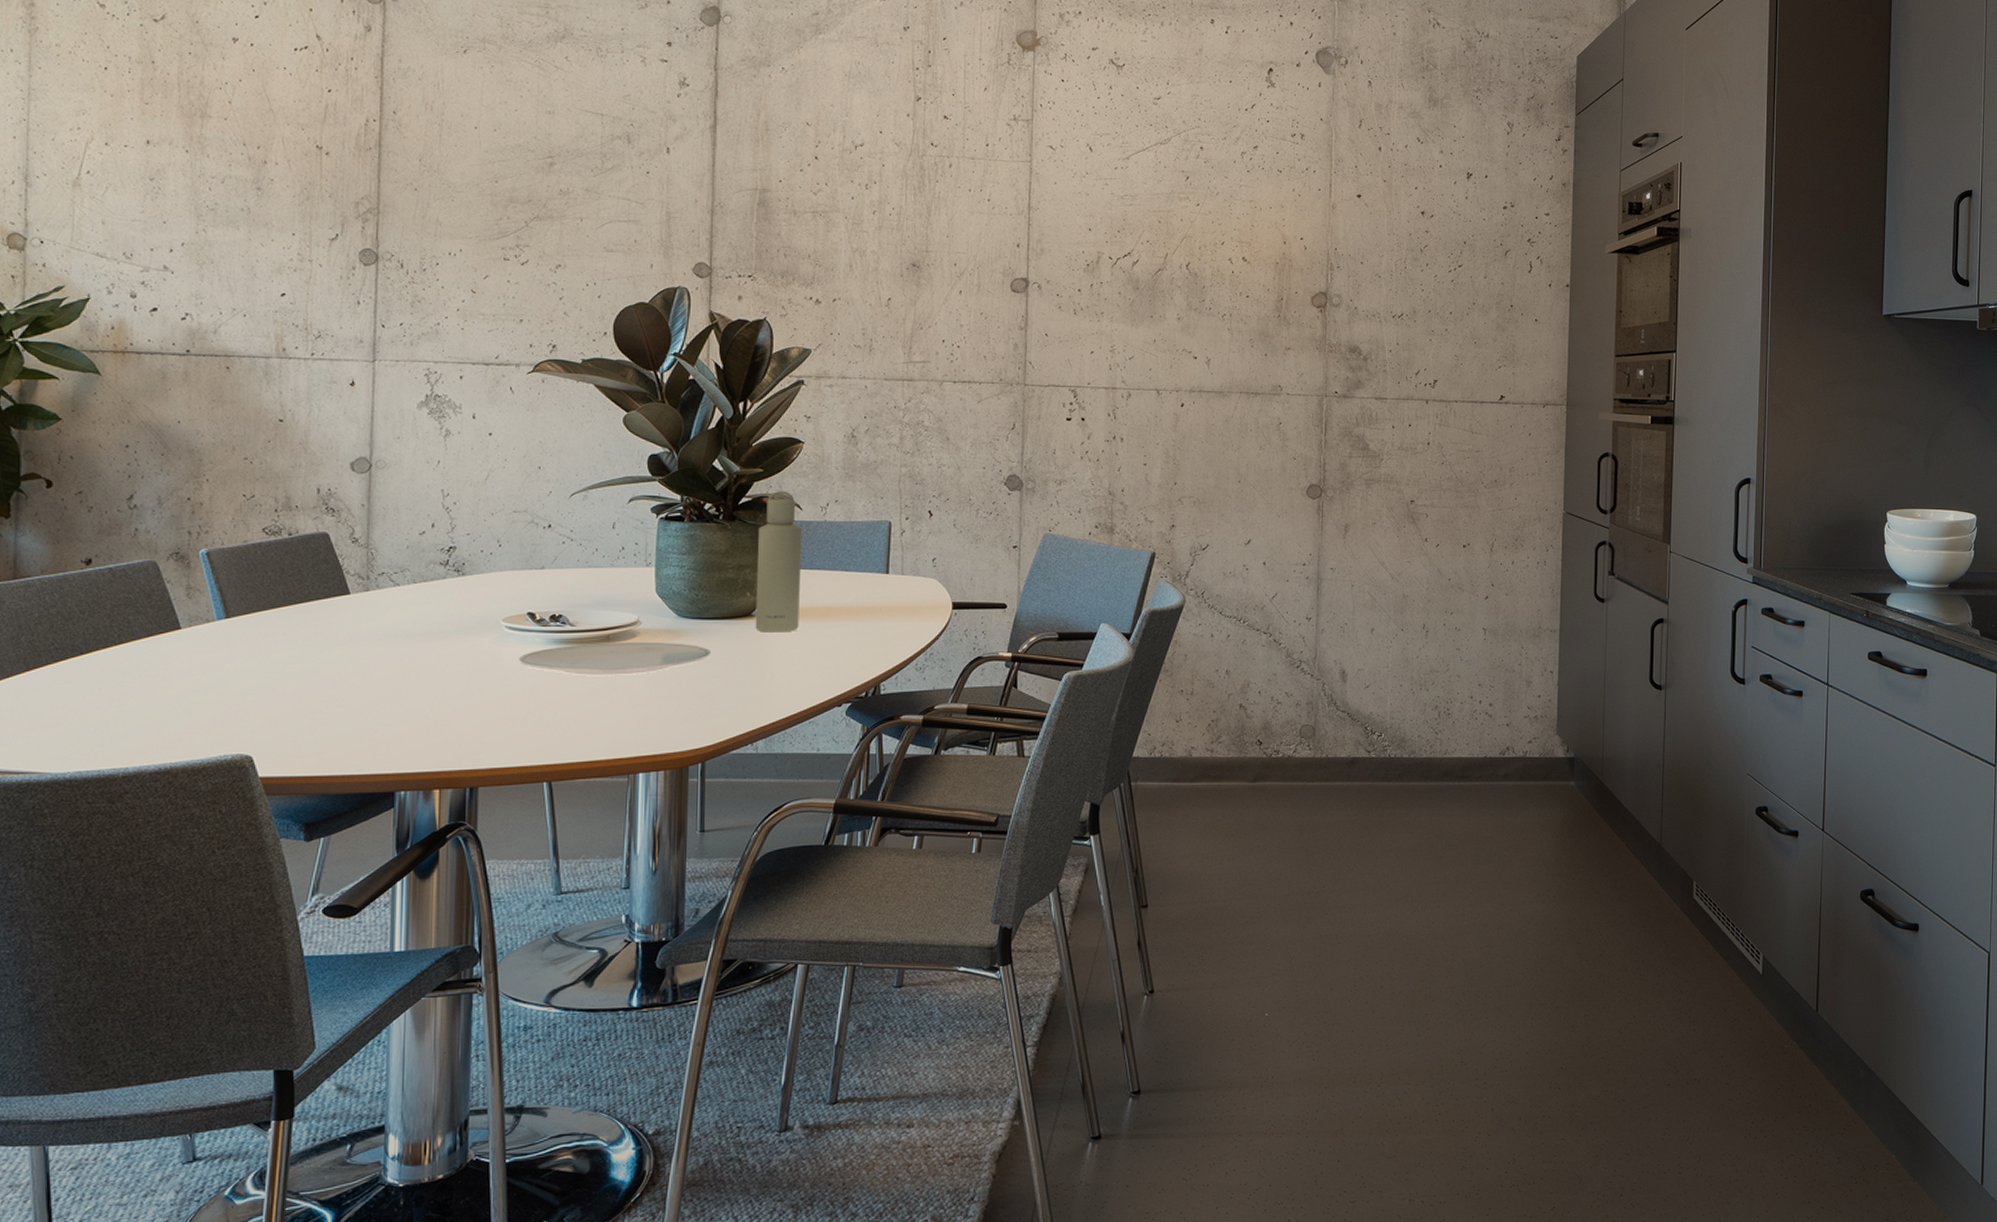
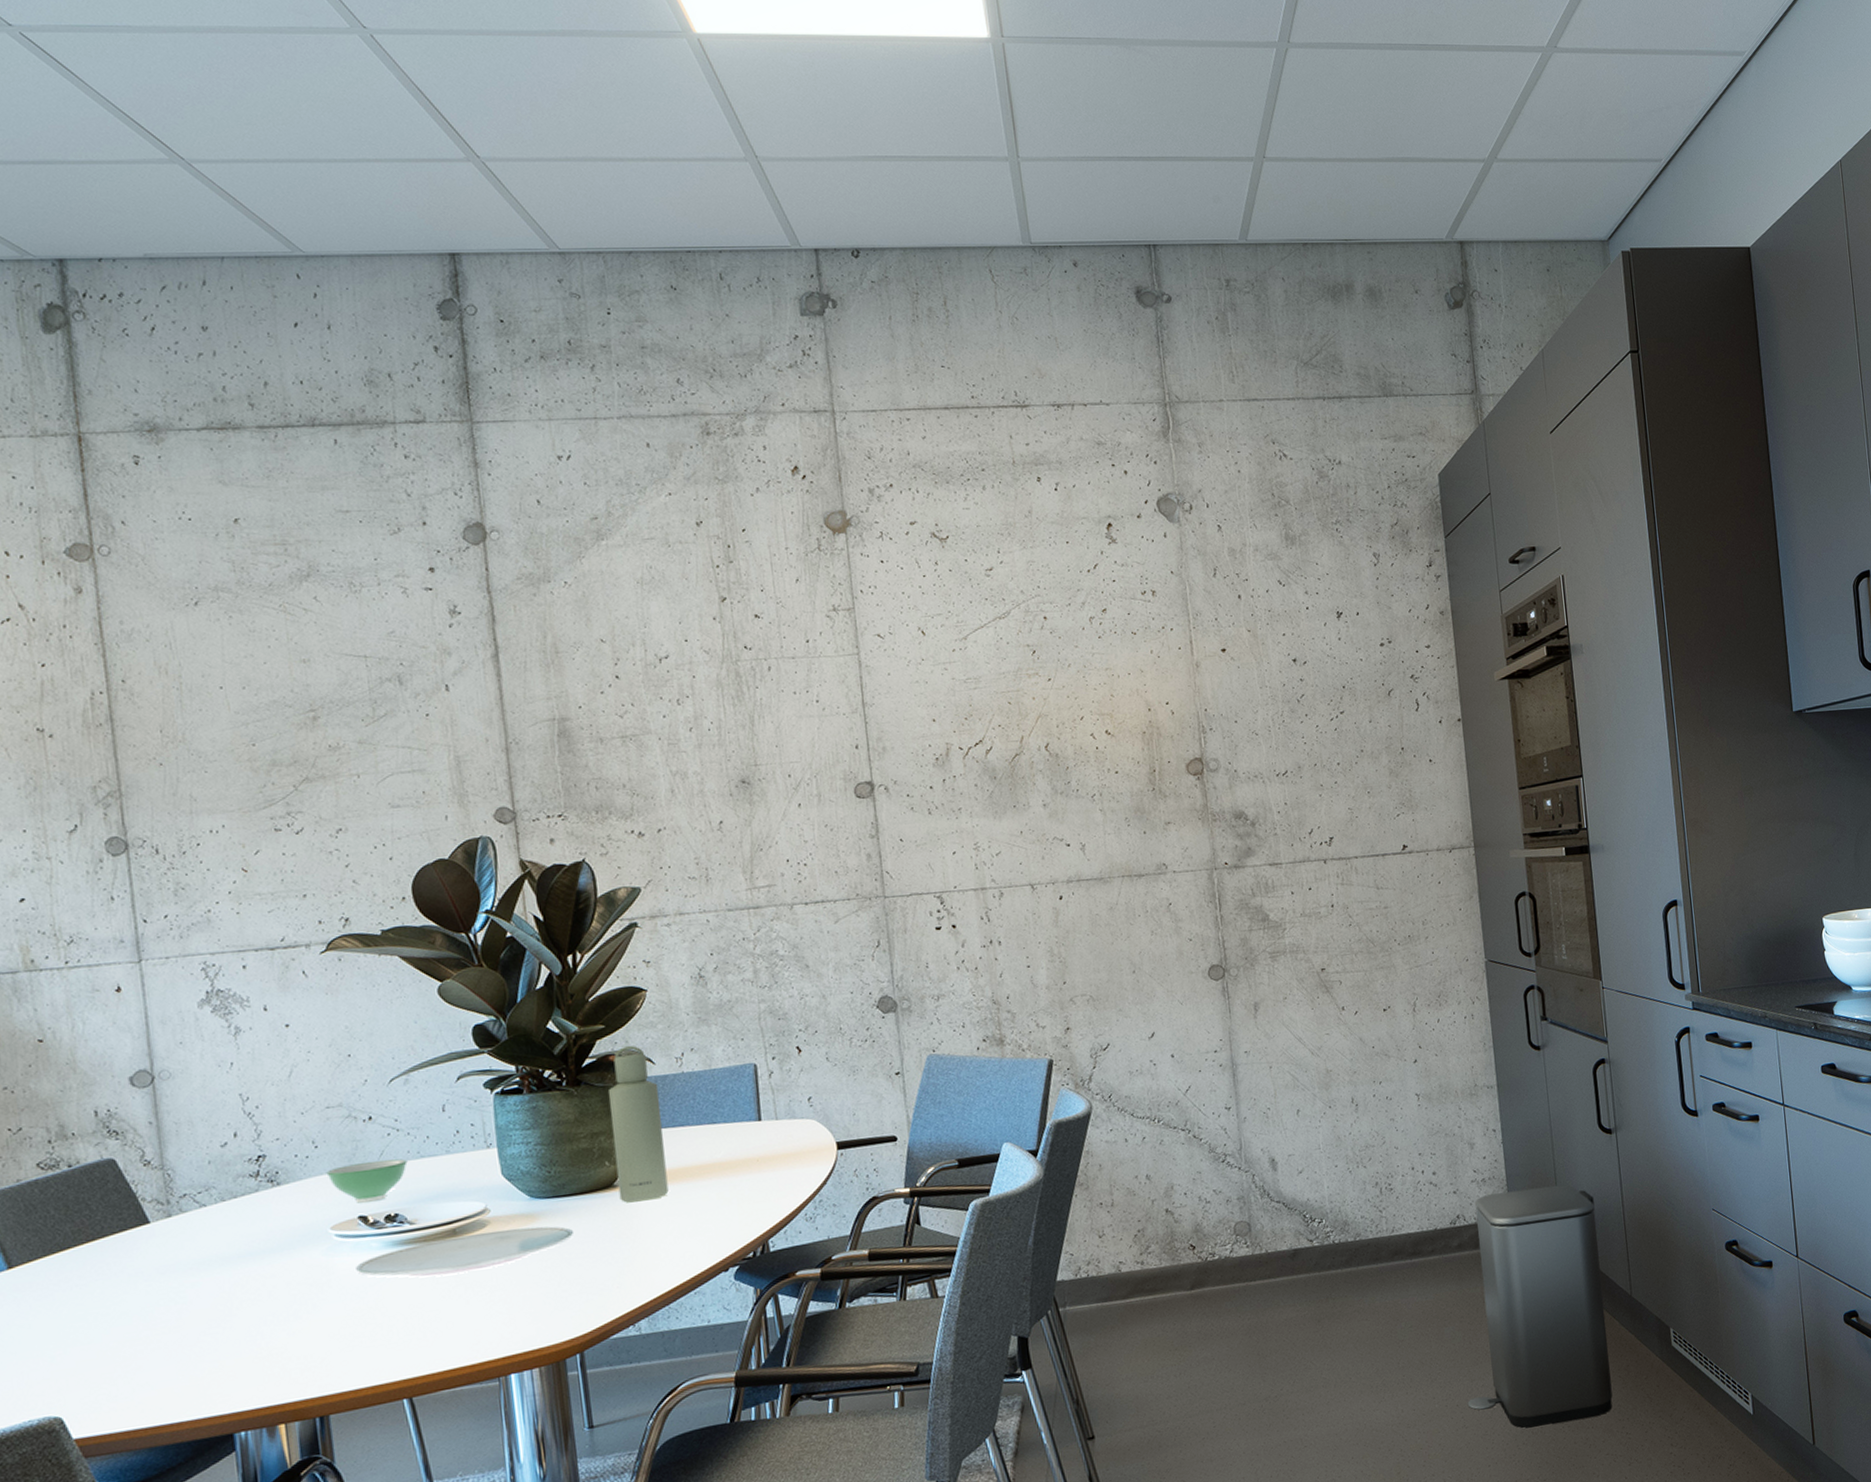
bowl: none [505,564,576,602] -> present [326,1158,408,1204]
pedal bin: none [1494,731,1637,956] -> present [1467,1184,1613,1428]

